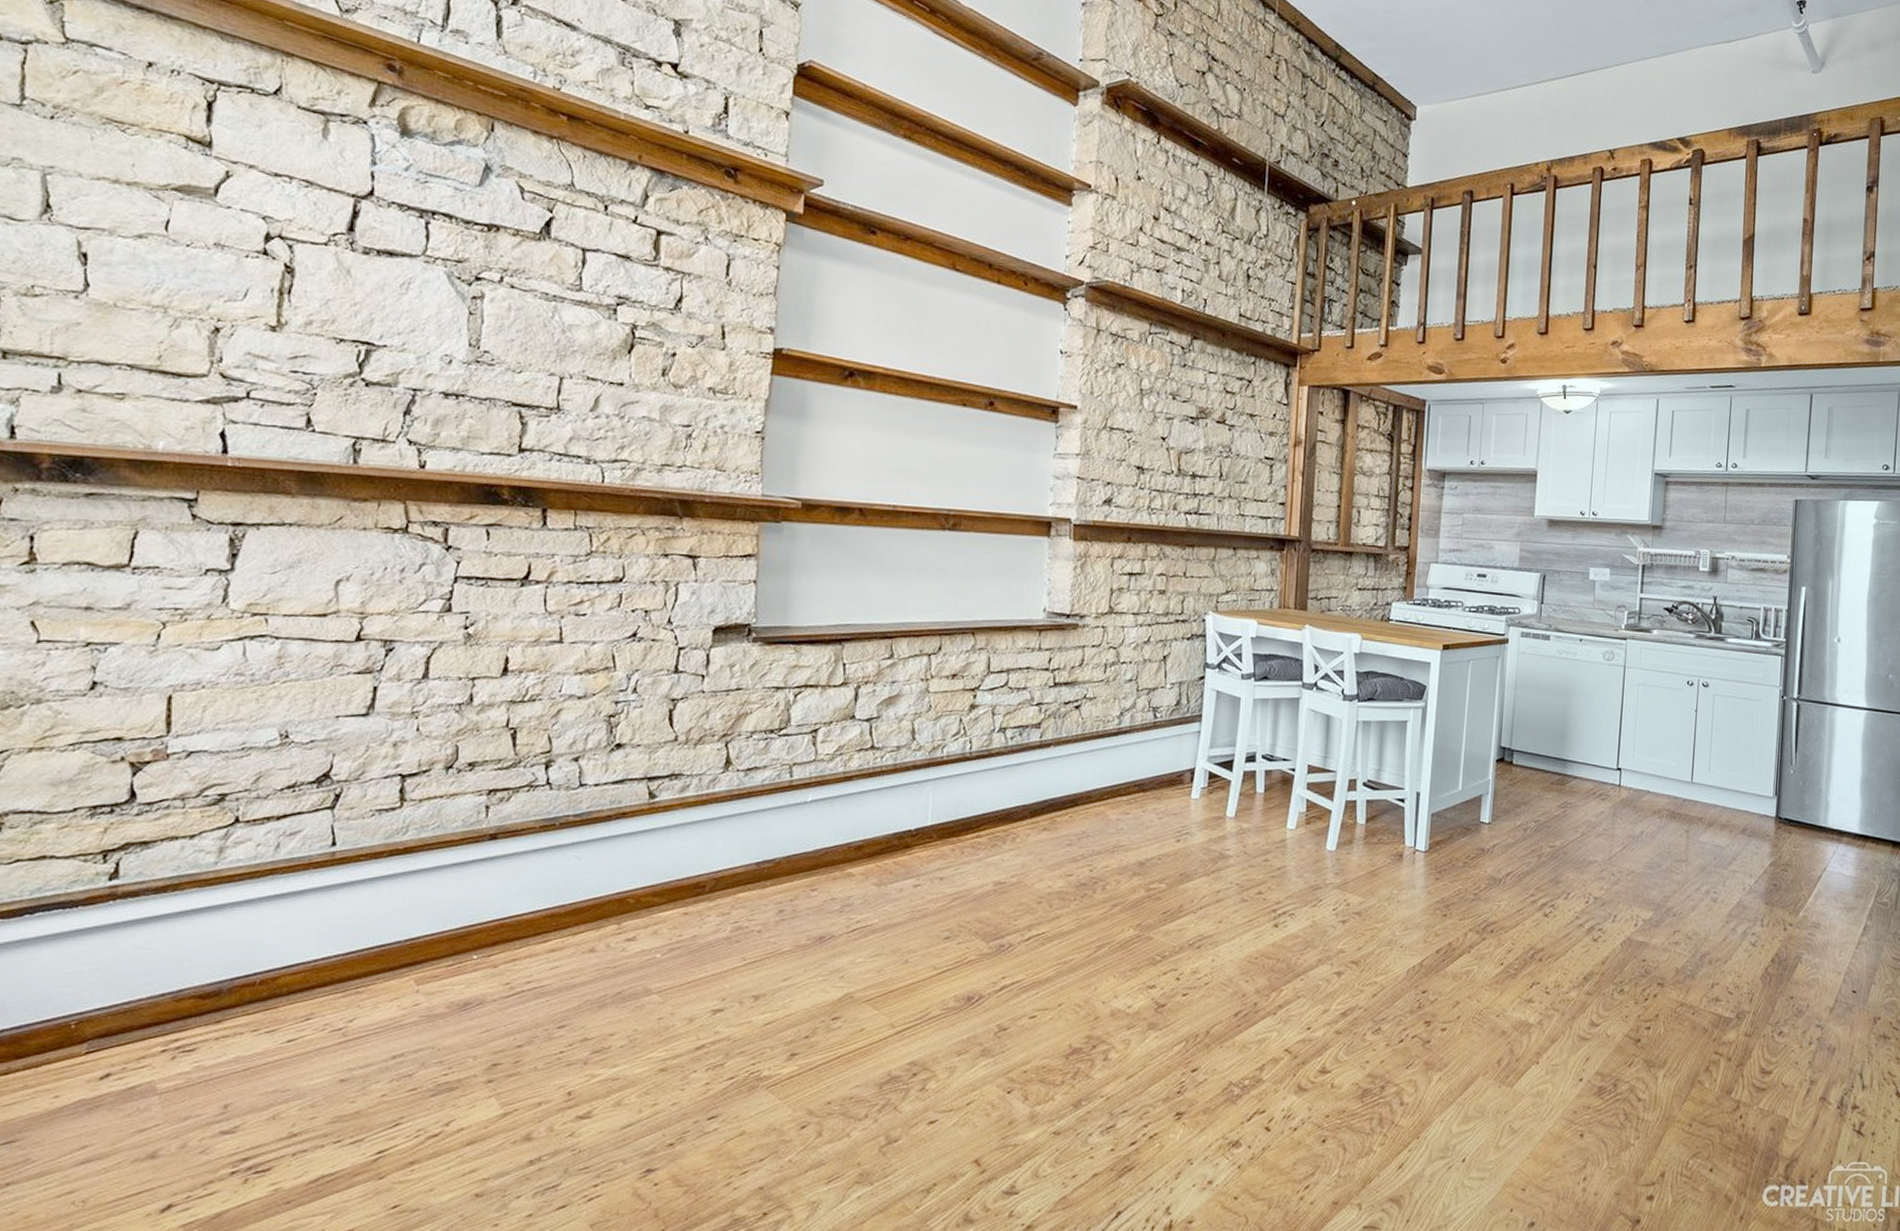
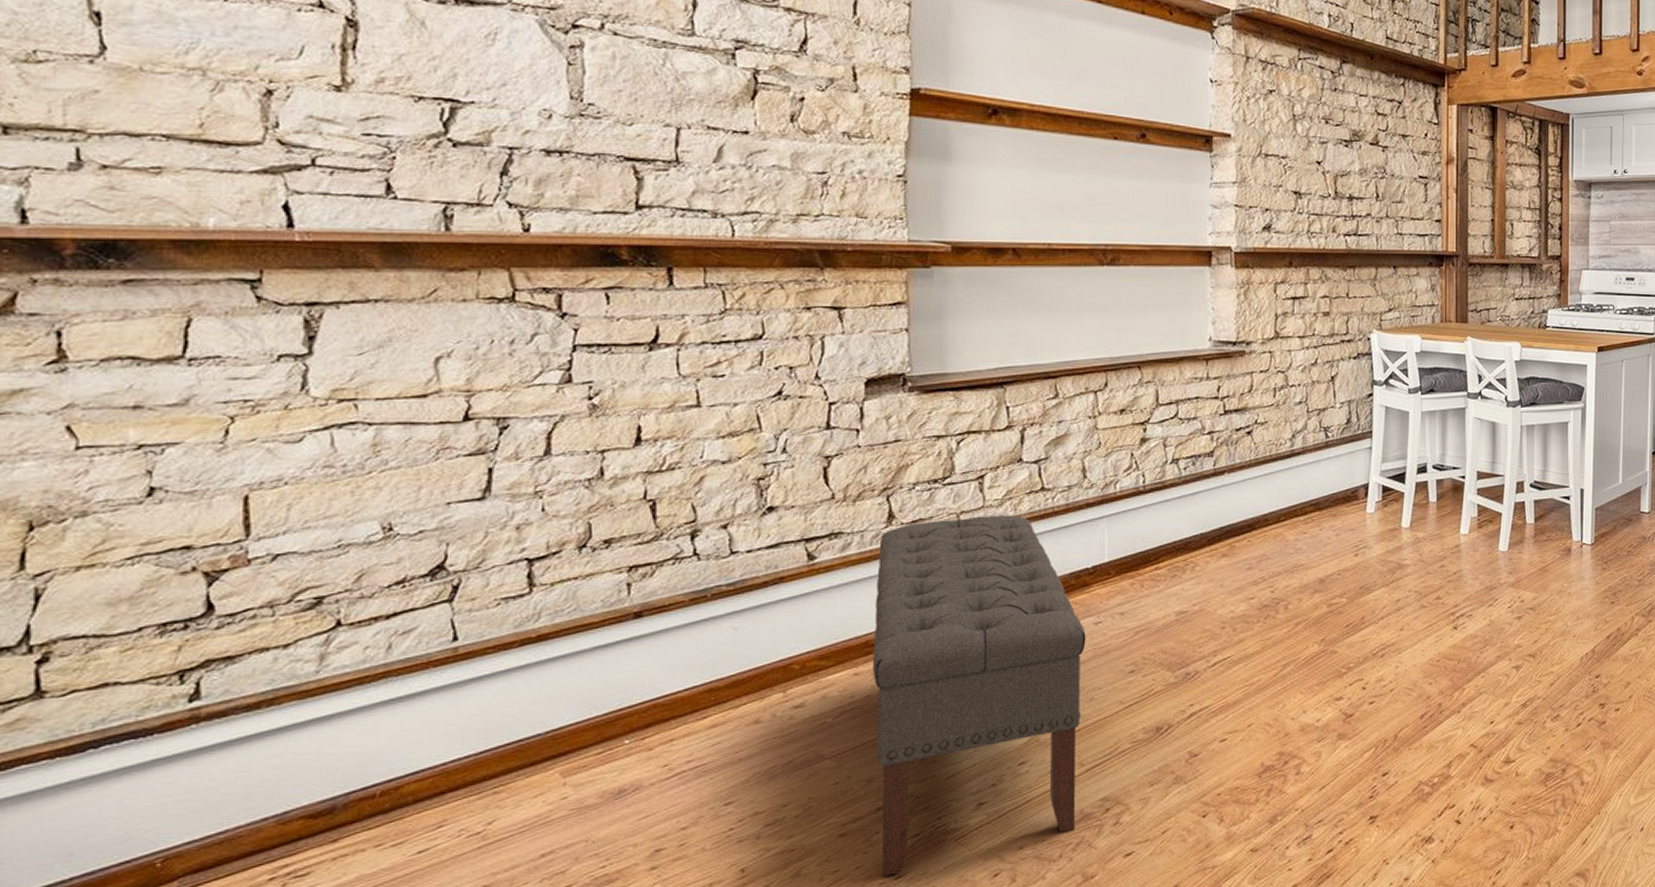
bench: none [696,769,905,1115] -> present [872,515,1086,876]

